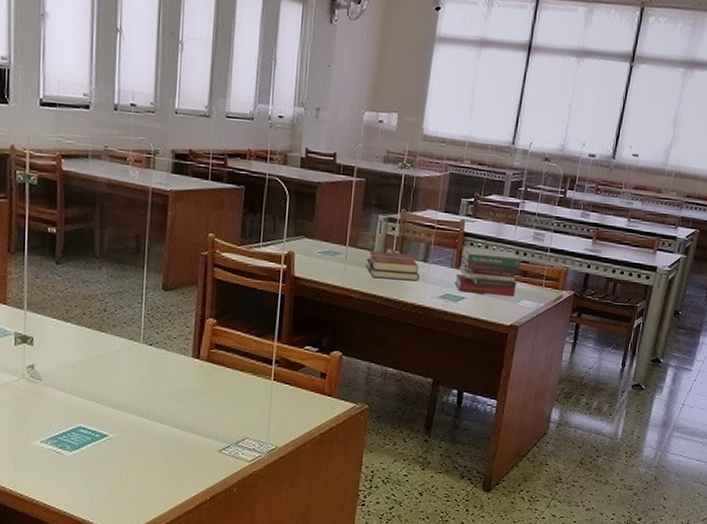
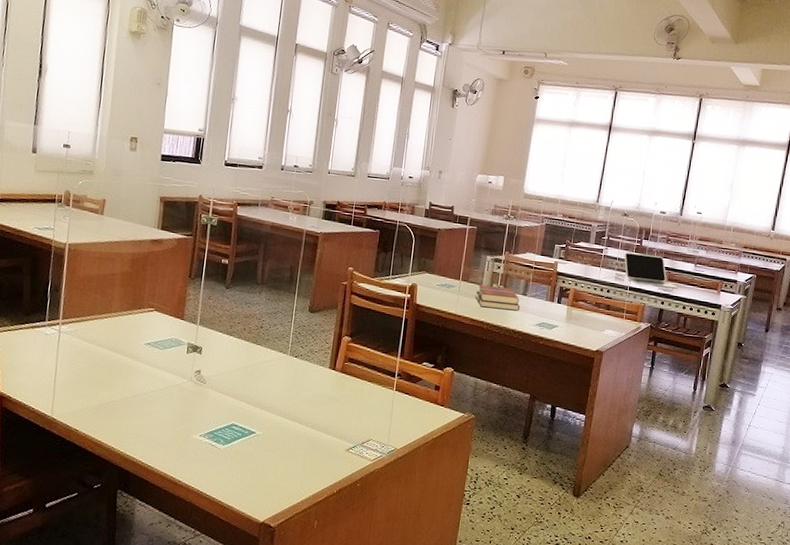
books: present [455,246,521,298] -> none [549,283,605,327]
laptop: none [544,205,607,249] -> present [624,252,678,289]

